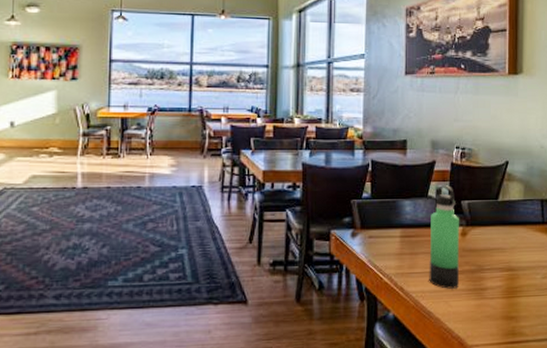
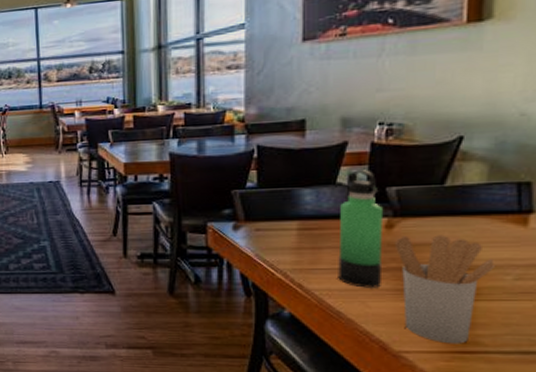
utensil holder: none [467,241,531,336] -> present [394,235,496,344]

